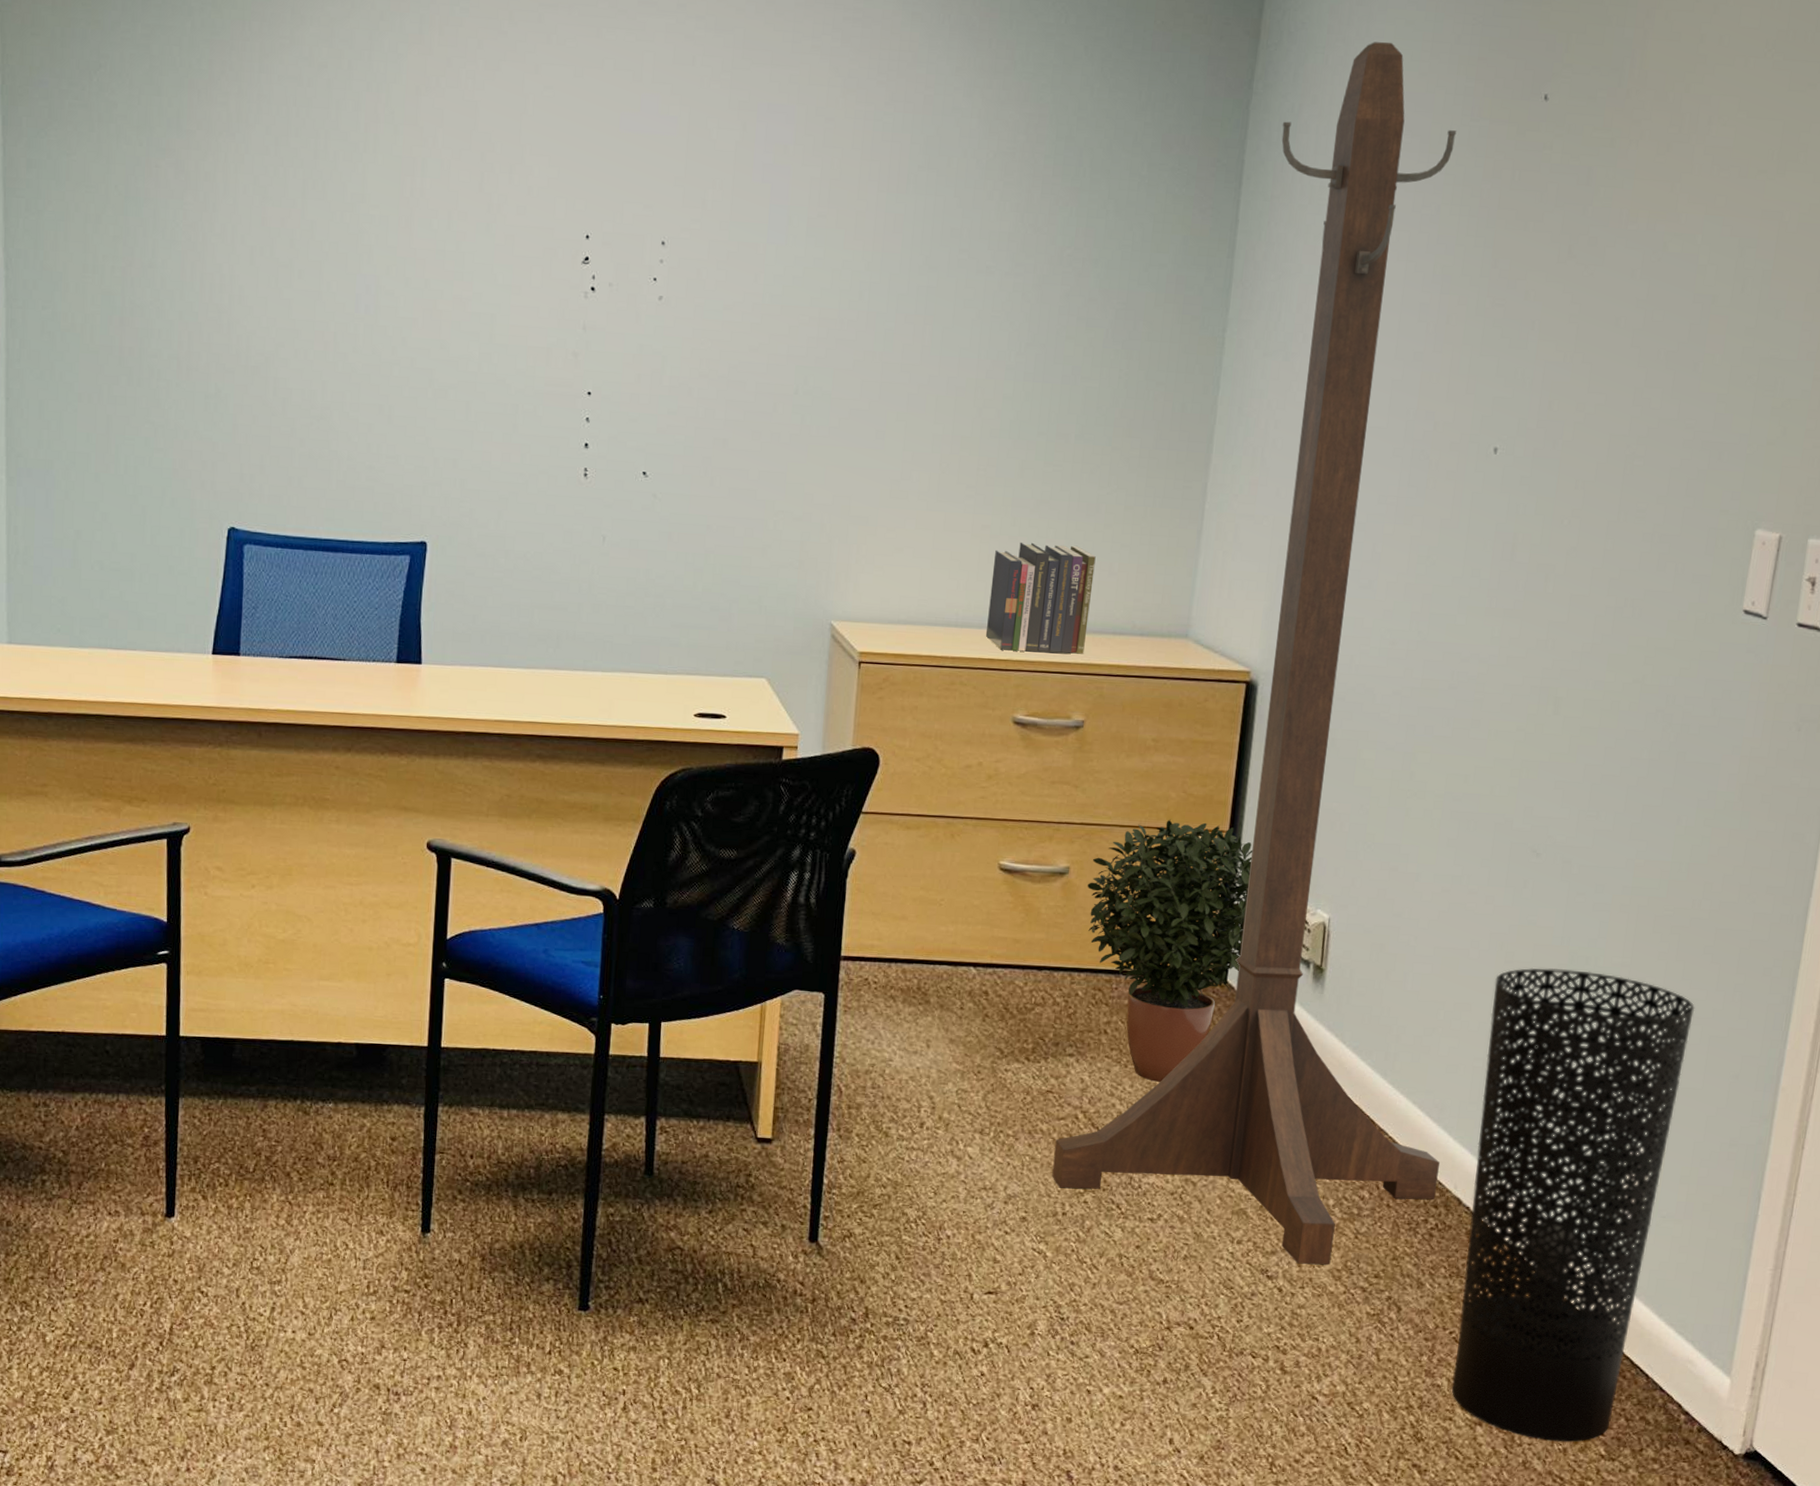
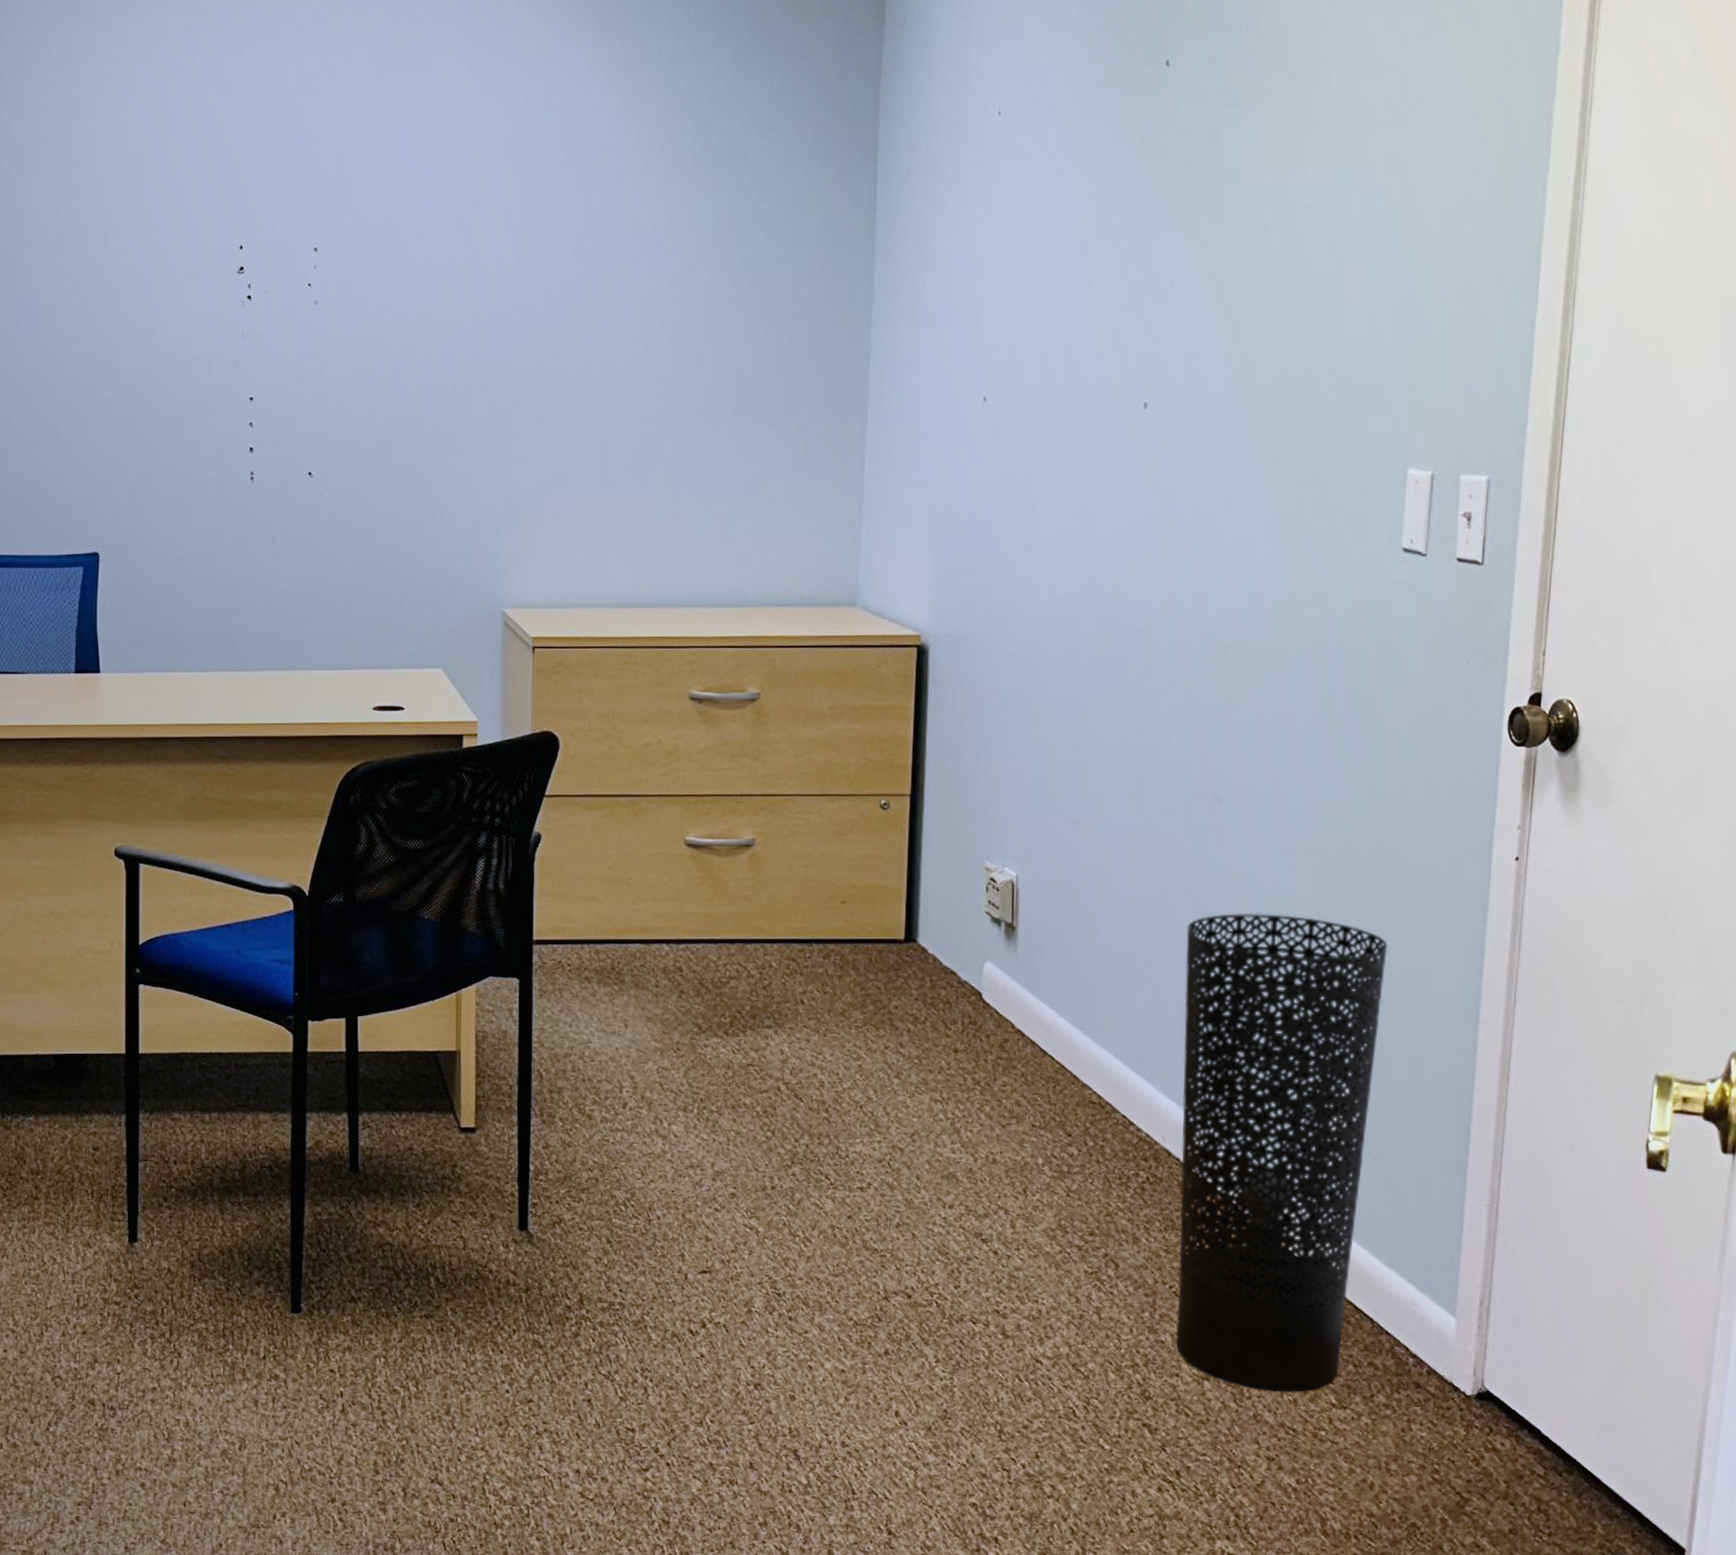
books: present [985,542,1096,654] -> none [656,520,760,628]
coat rack: present [1052,42,1457,1265] -> none [758,18,1146,1225]
potted plant: present [1087,819,1253,1082] -> none [773,786,936,1049]

